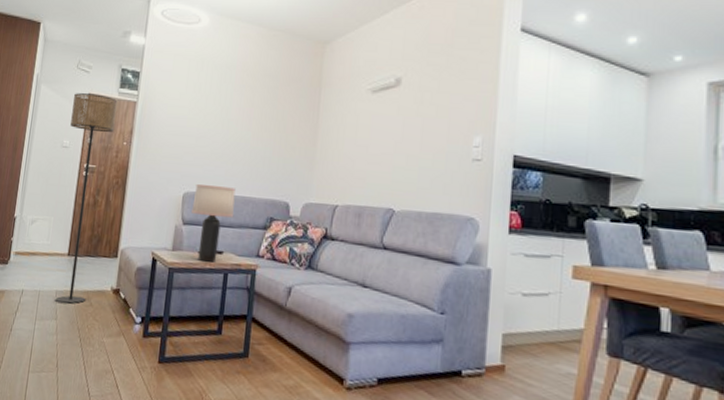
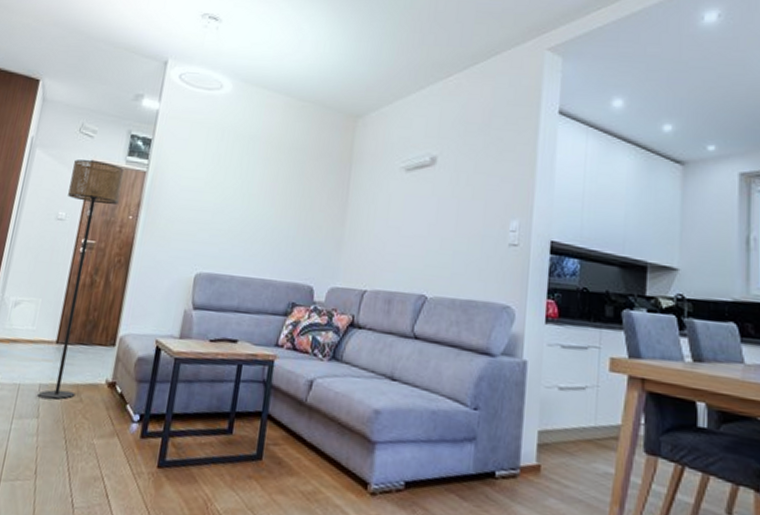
table lamp: present [191,184,236,263] -> none [203,265,255,353]

